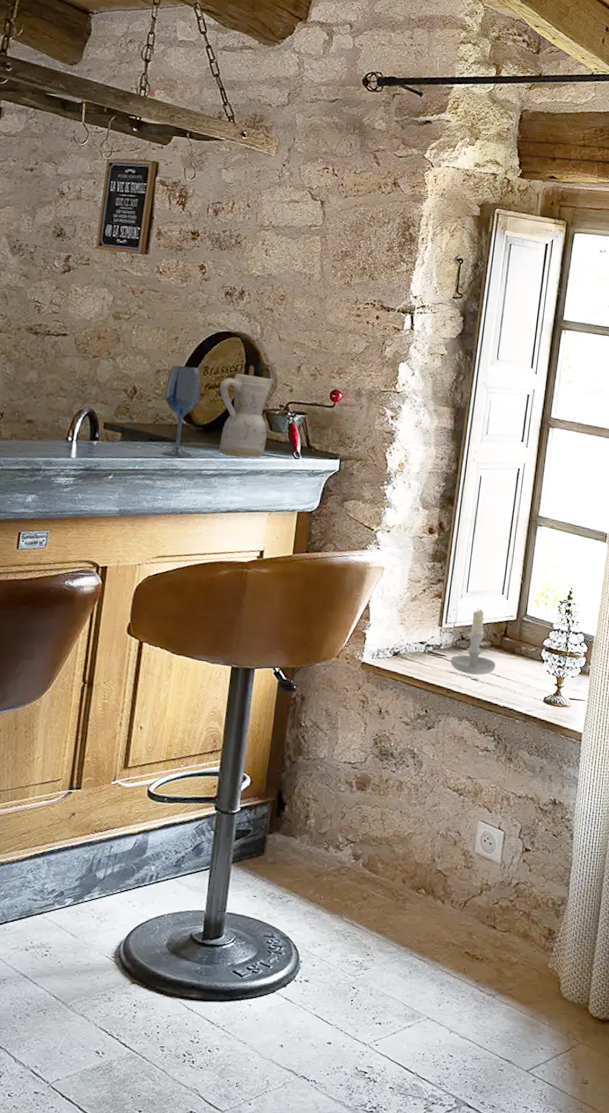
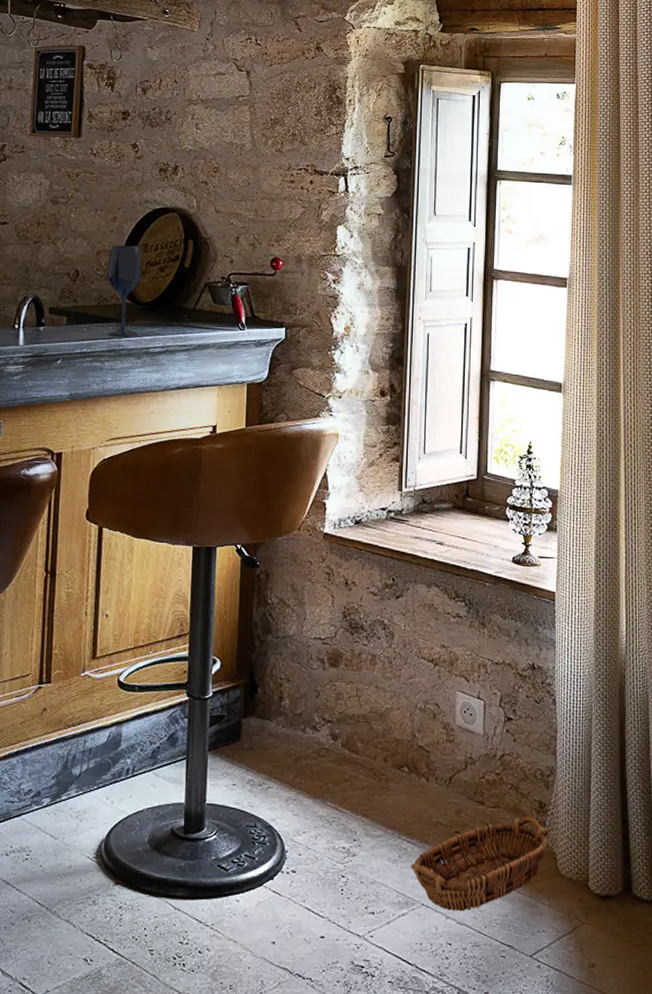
ceramic pitcher: present [219,374,274,458] -> none [160,249,213,333]
basket: none [420,942,556,1027] -> present [411,816,549,912]
candle: present [450,607,496,675] -> none [414,469,461,538]

